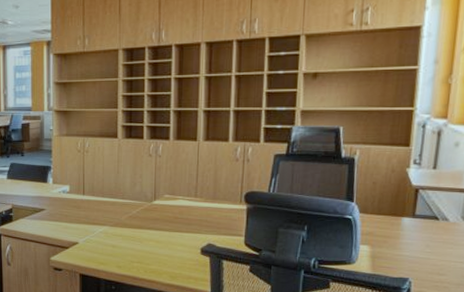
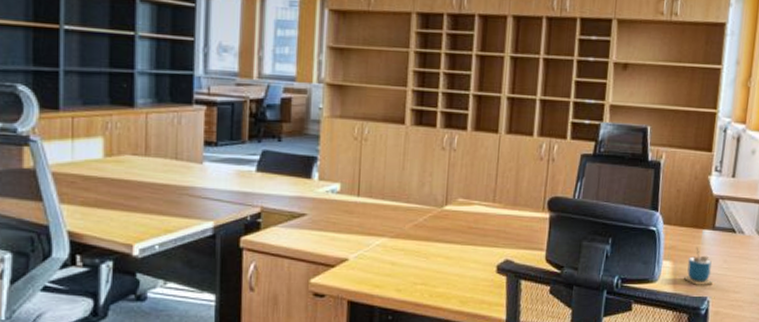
cup: none [382,233,415,268] -> present [683,247,713,286]

